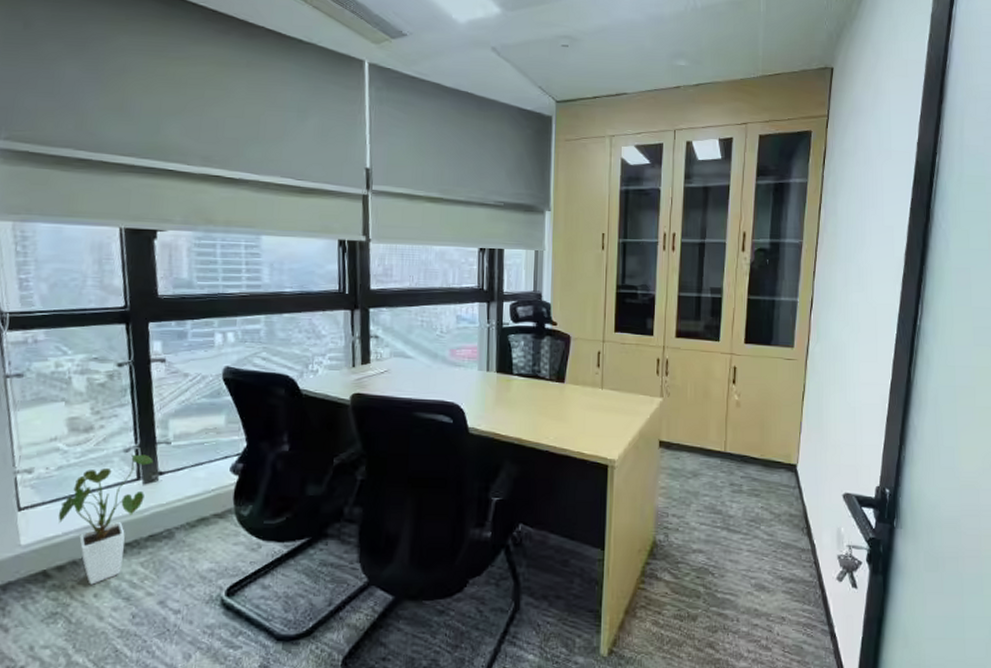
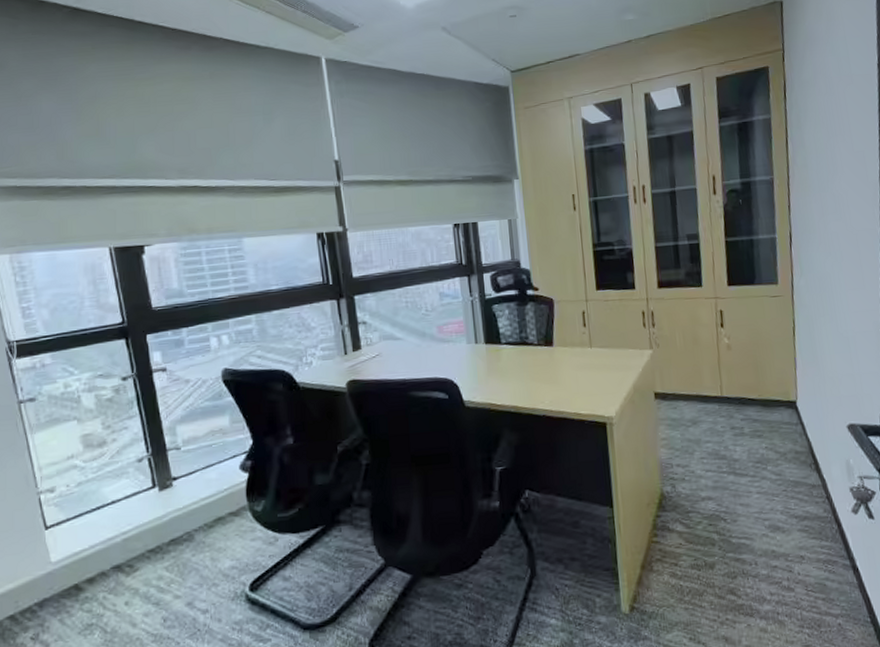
house plant: present [58,454,153,585] -> none [83,462,166,594]

